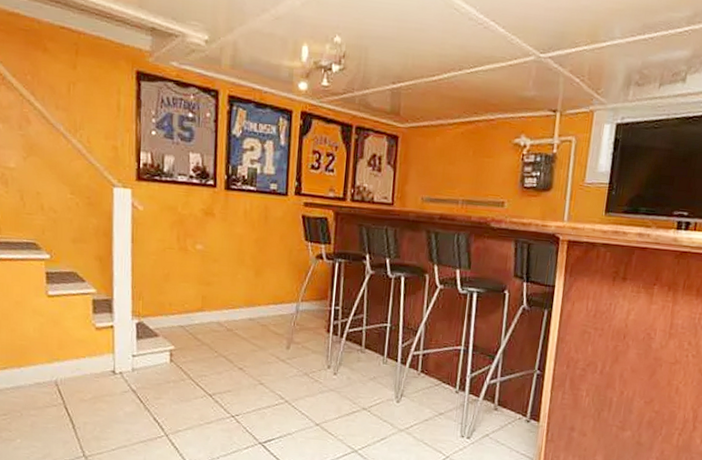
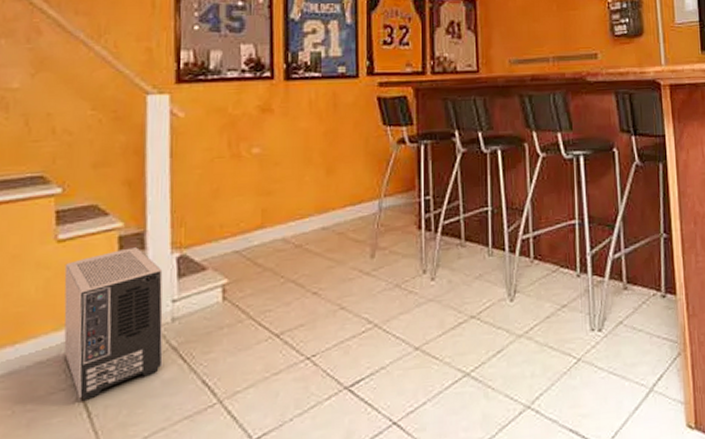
air purifier: none [53,310,126,416] -> present [63,247,164,400]

